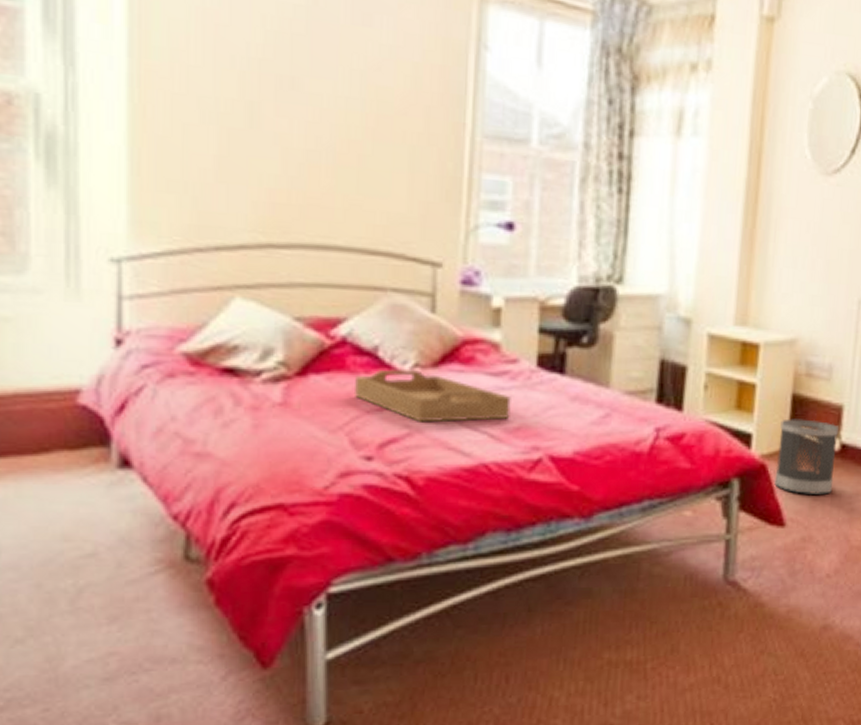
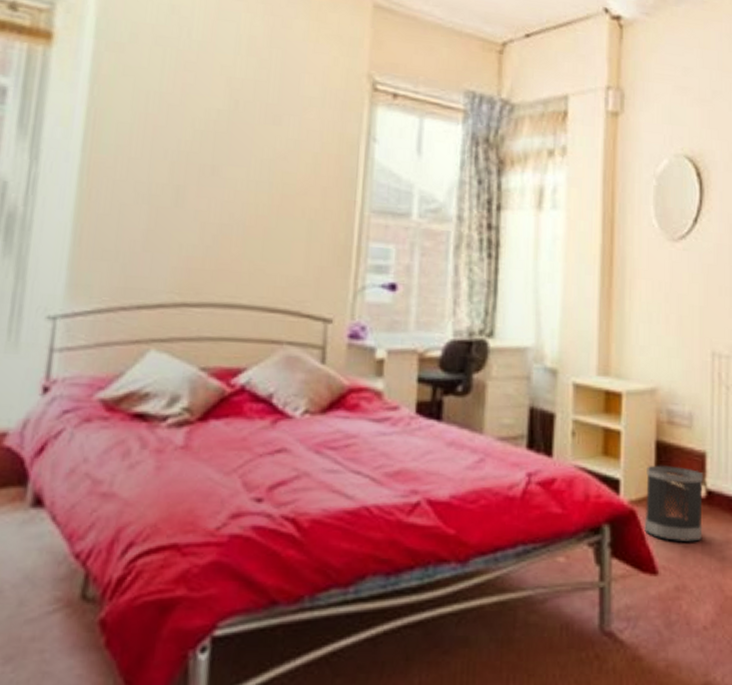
serving tray: present [353,368,511,423] -> none [248,415,392,466]

